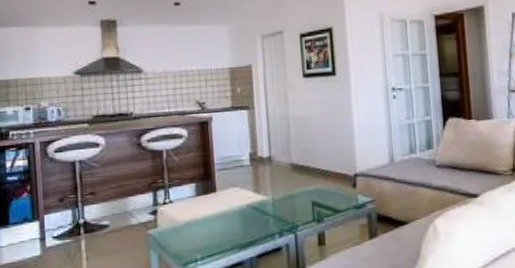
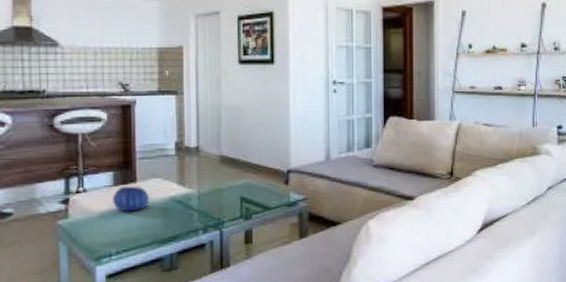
decorative bowl: none [196,195,229,220] -> present [113,186,149,212]

